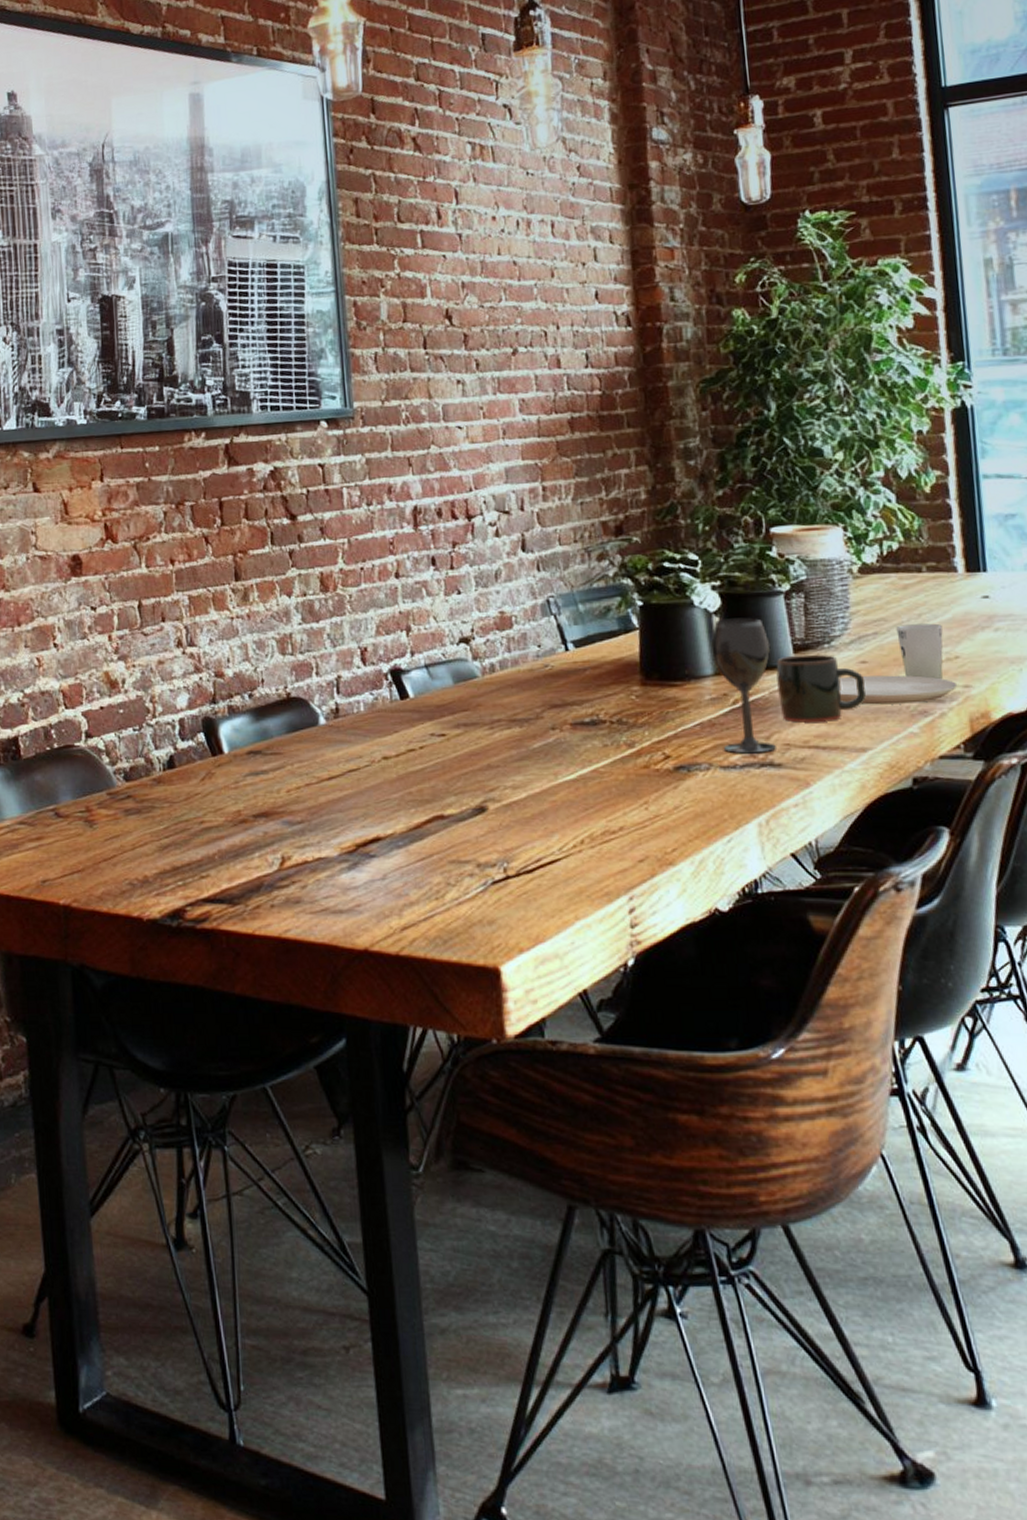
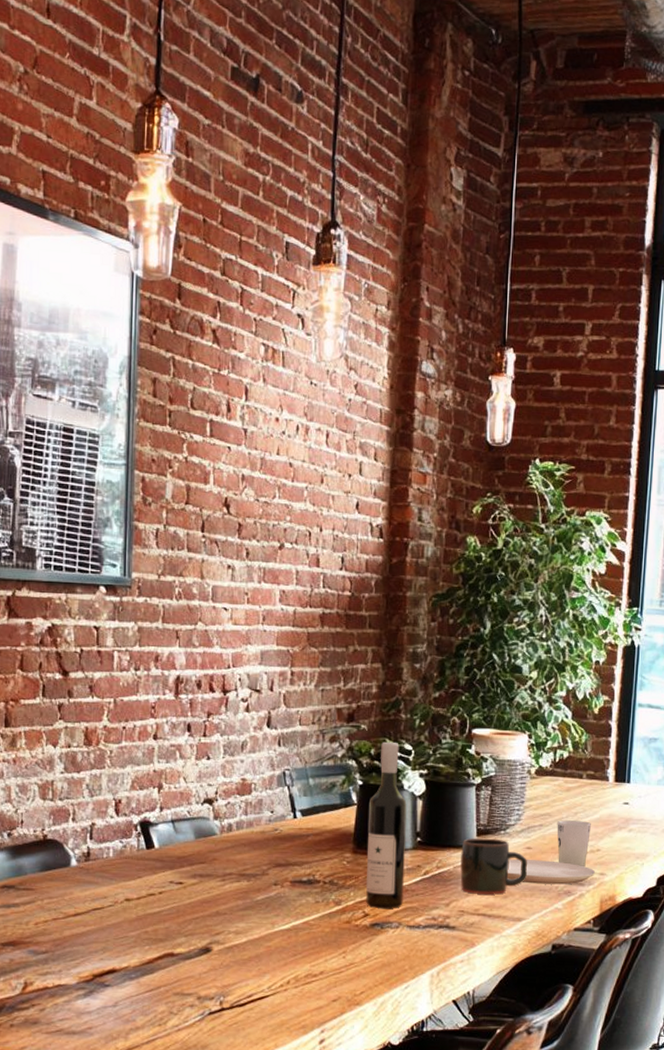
bottle: none [654,552,711,748] -> present [366,741,407,908]
wine glass: present [711,617,776,754] -> none [412,802,459,917]

